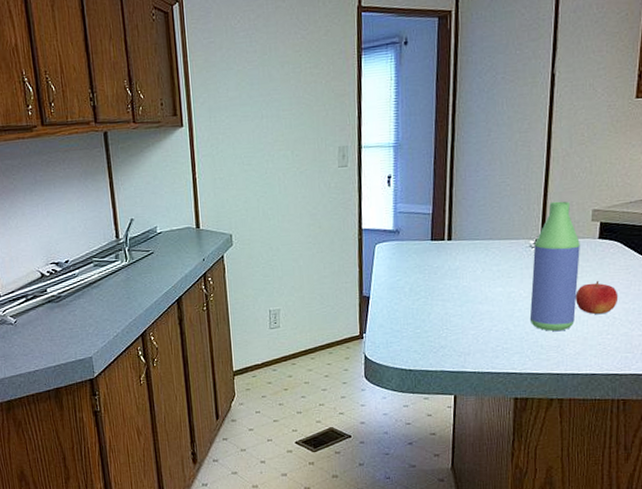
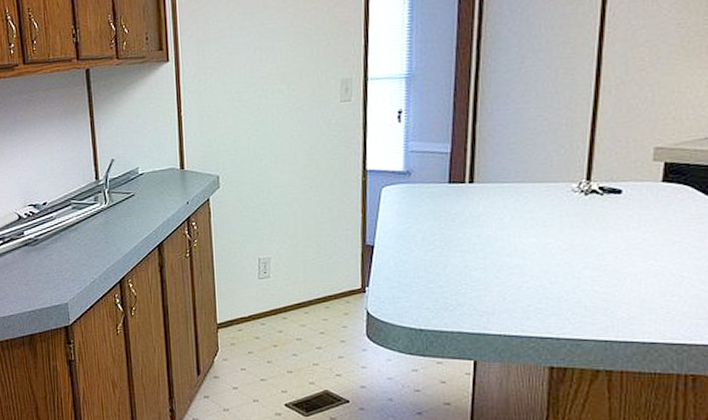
bottle: present [529,201,580,331] -> none [570,137,637,290]
fruit: present [575,280,619,315] -> none [631,231,688,272]

